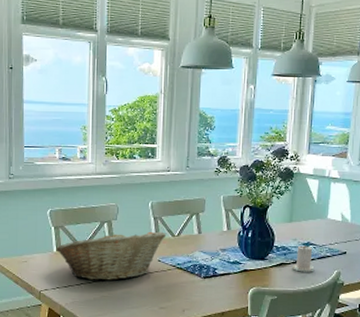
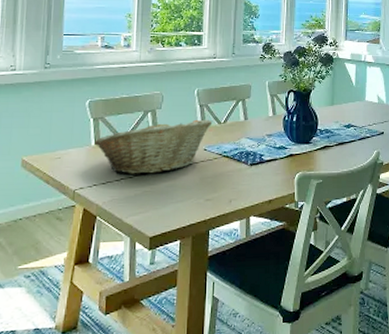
candle: present [292,245,315,272] -> none [336,127,356,154]

